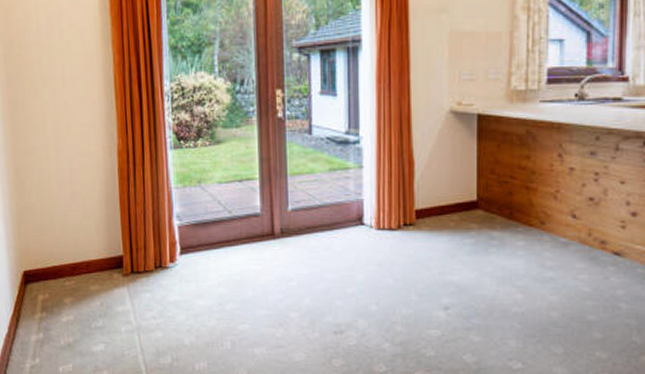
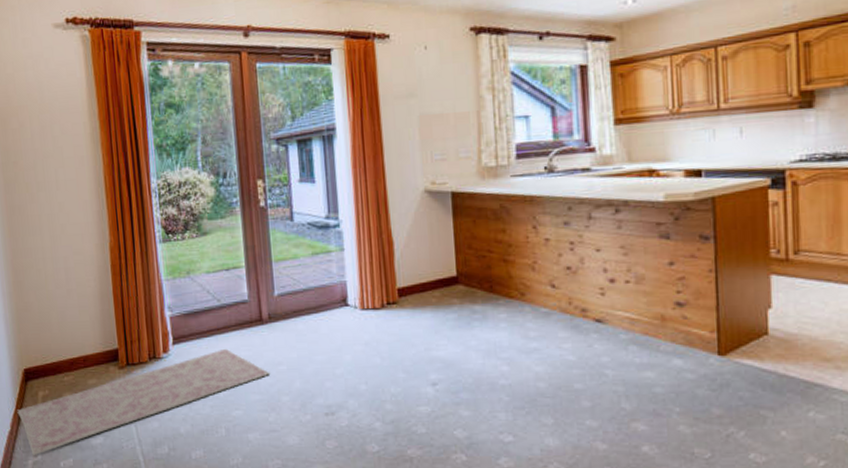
rug: none [15,261,280,360] -> present [17,348,271,456]

